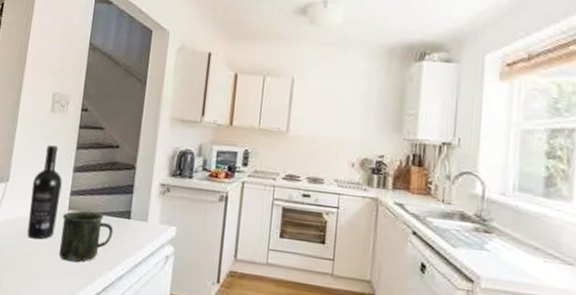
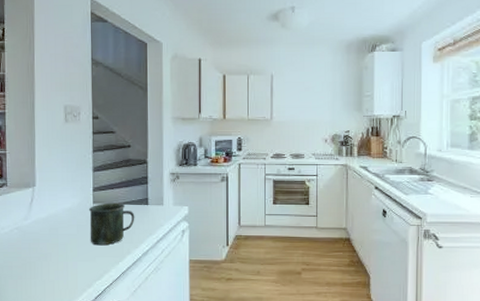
wine bottle: present [27,145,62,240] -> none [57,151,84,231]

